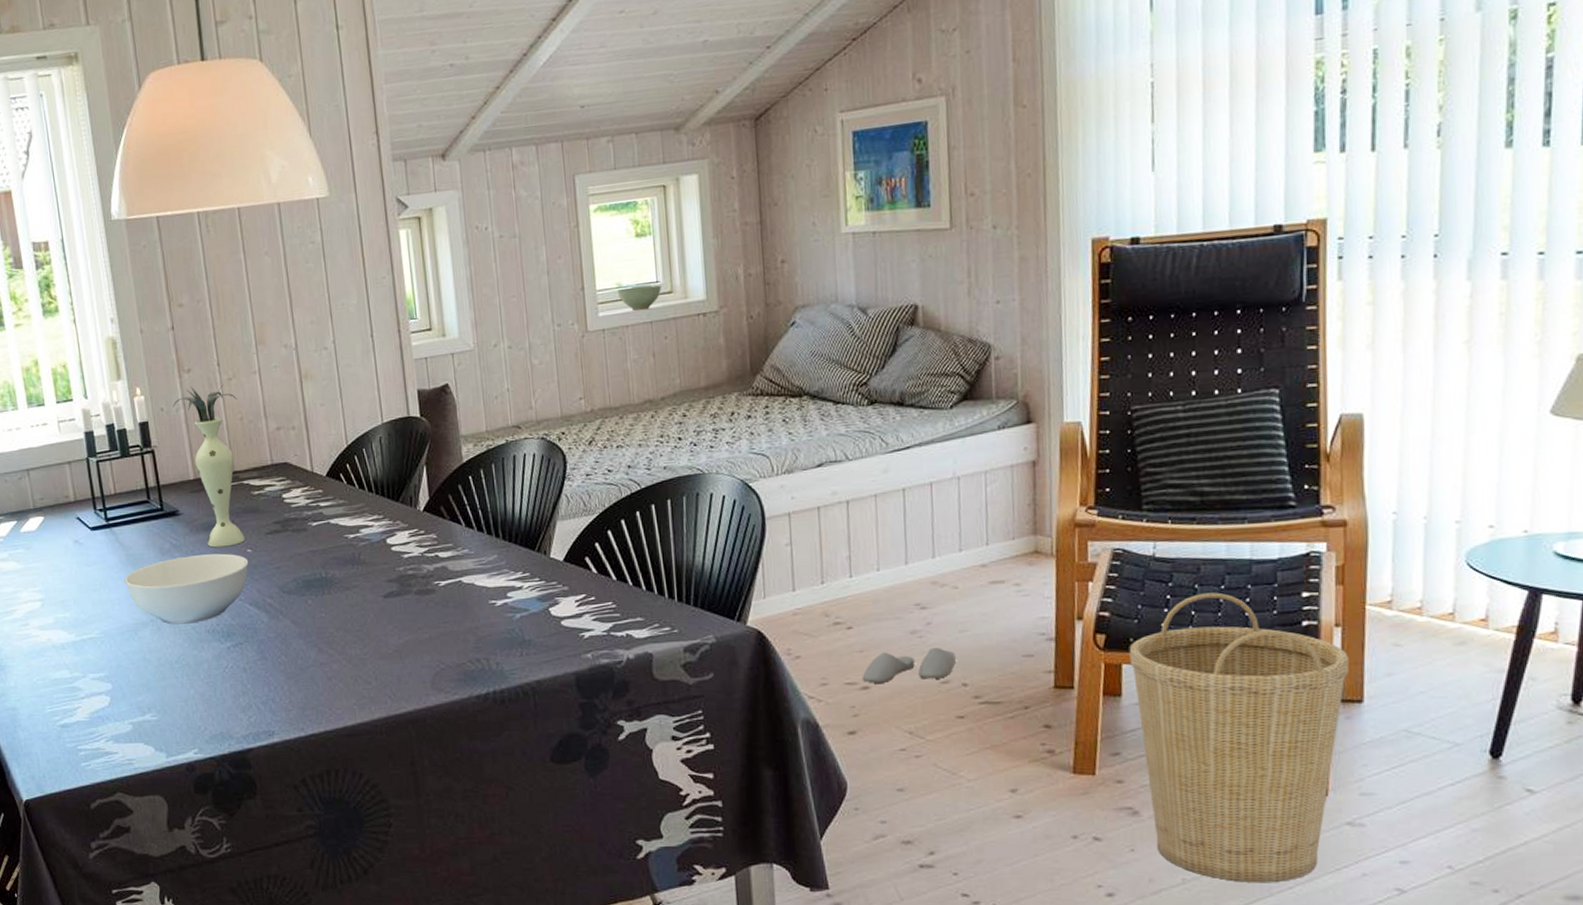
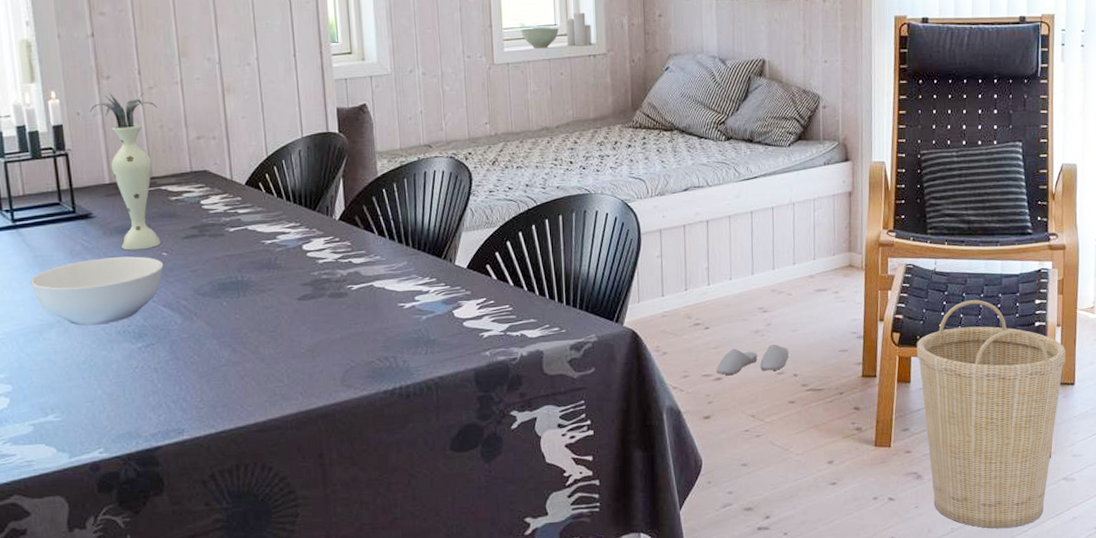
candle: none [669,263,703,306] -> present [565,10,593,47]

